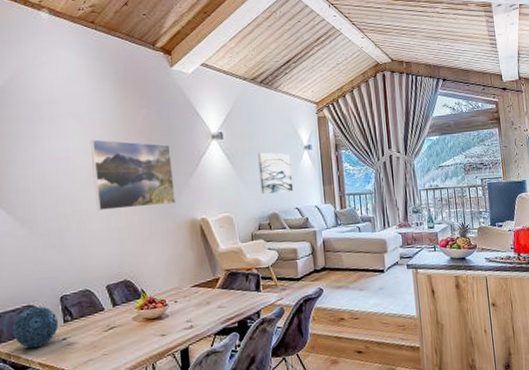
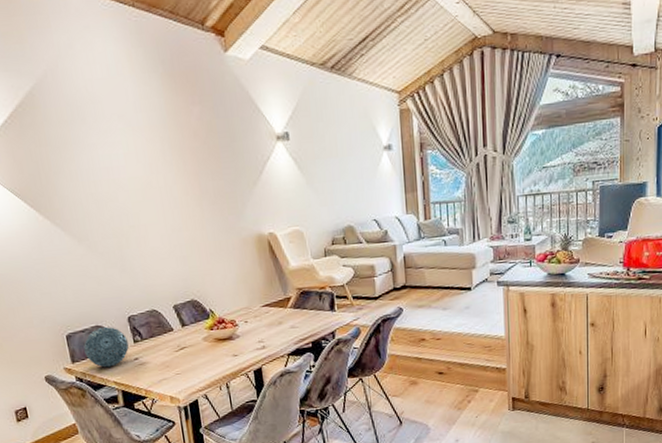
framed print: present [90,139,176,211] -> none [140,144,240,226]
wall art: present [258,152,294,194] -> none [330,155,371,204]

